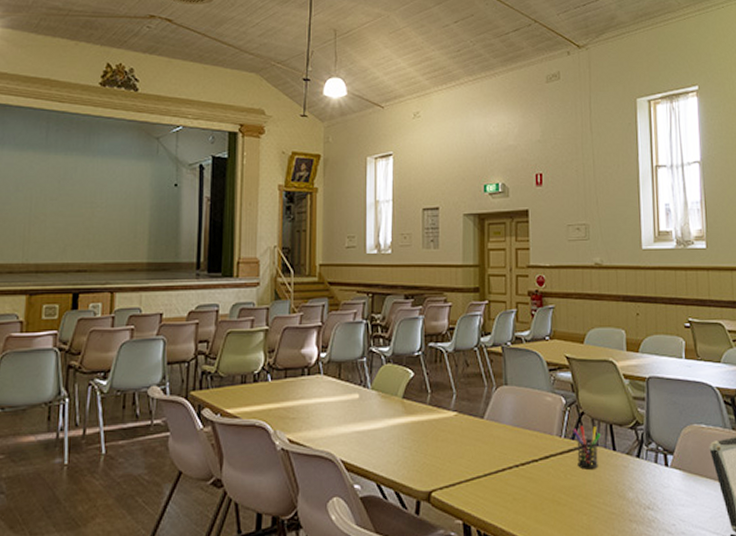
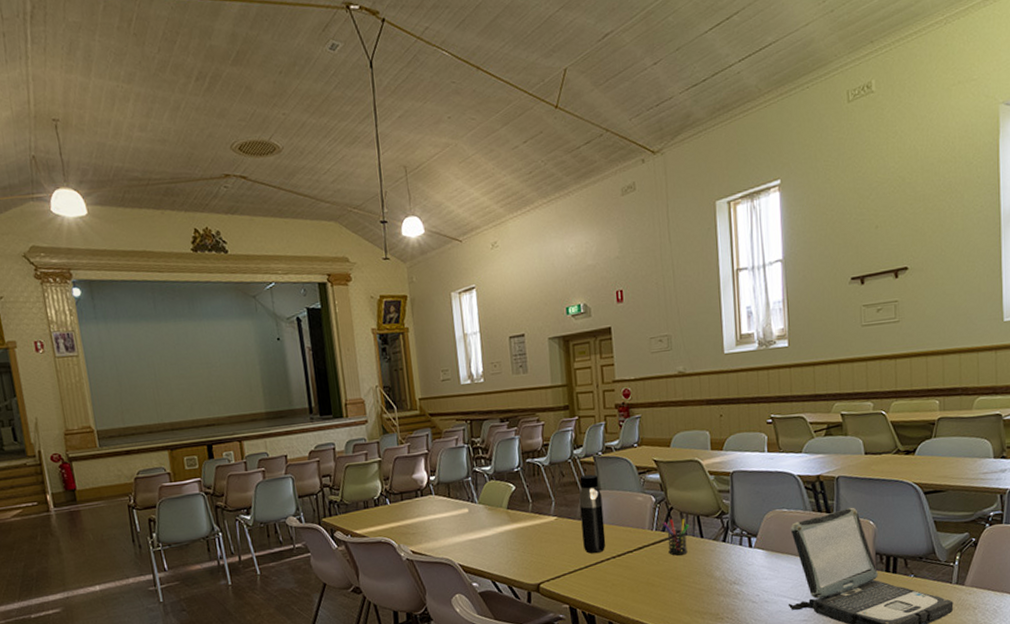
water bottle: none [483,367,509,460] -> present [579,474,606,554]

